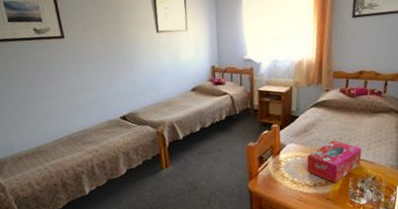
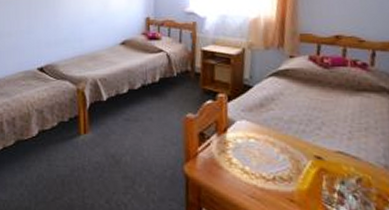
tissue box: present [306,140,362,184] -> none [262,121,341,181]

